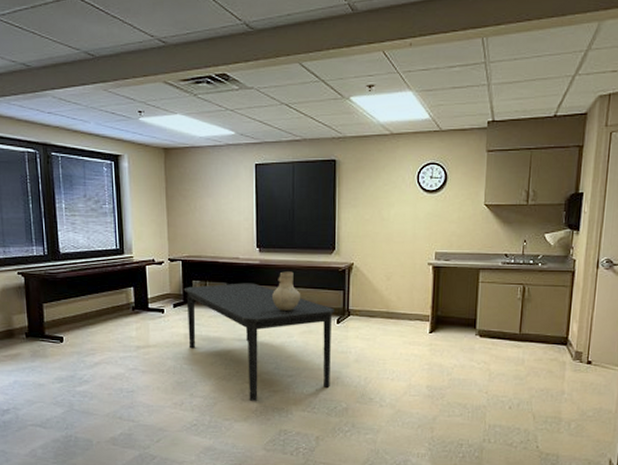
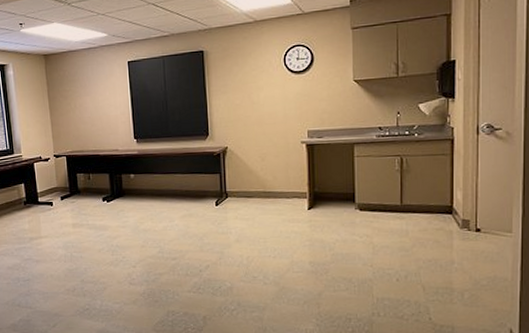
dining table: present [183,283,334,401] -> none [69,172,213,284]
vessel: present [272,271,301,311] -> none [152,159,180,197]

